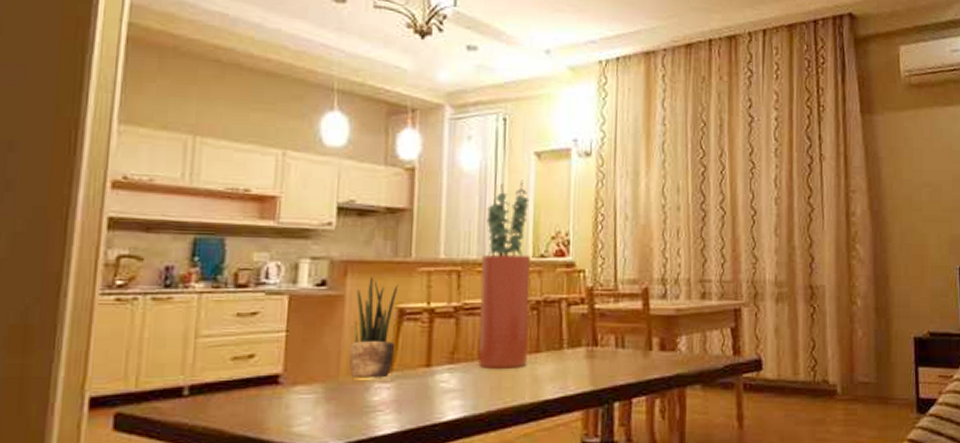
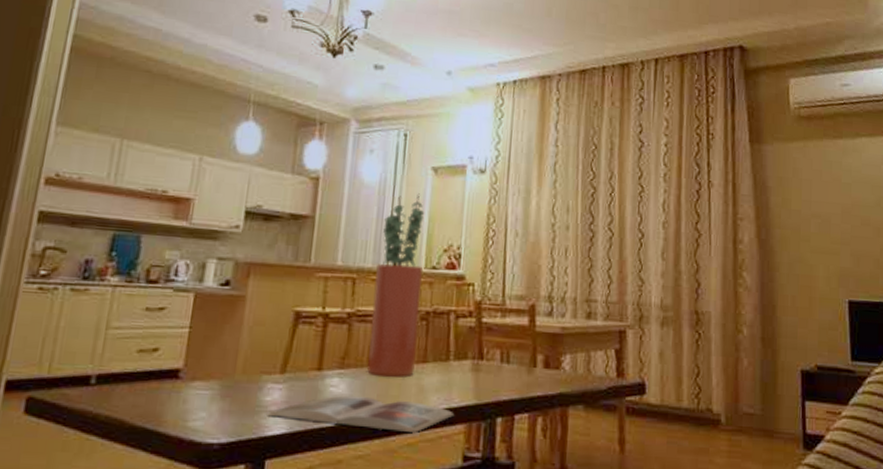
potted plant: present [349,277,399,378] -> none [245,280,297,379]
magazine: none [374,390,571,424] -> present [265,395,455,434]

